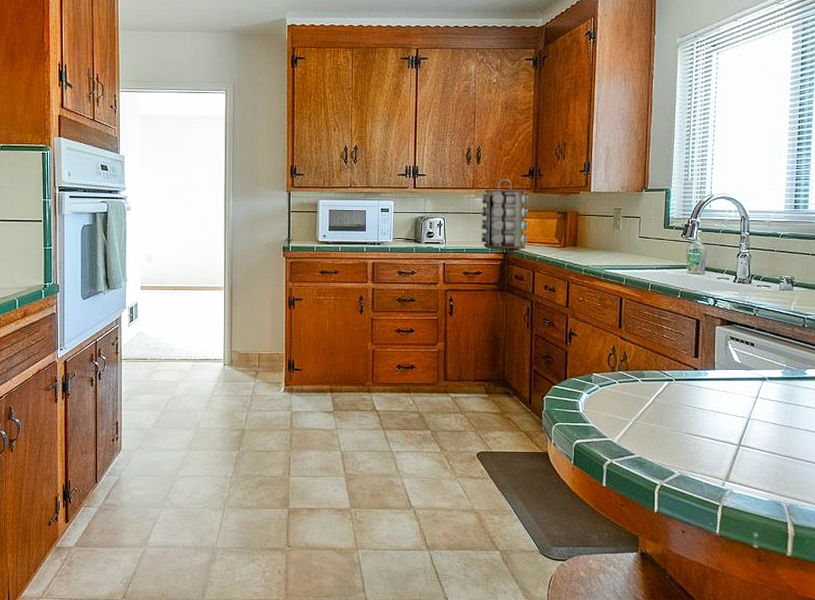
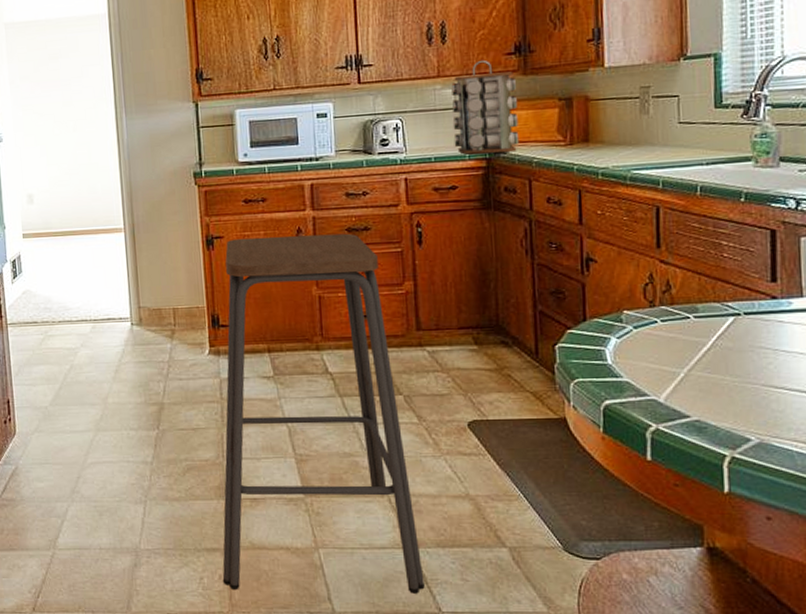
bar stool: none [281,301,436,586] -> present [222,233,425,594]

